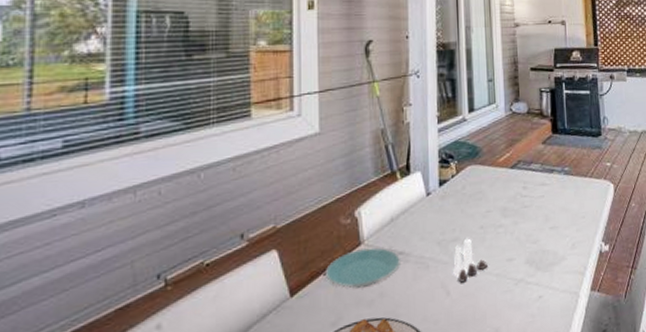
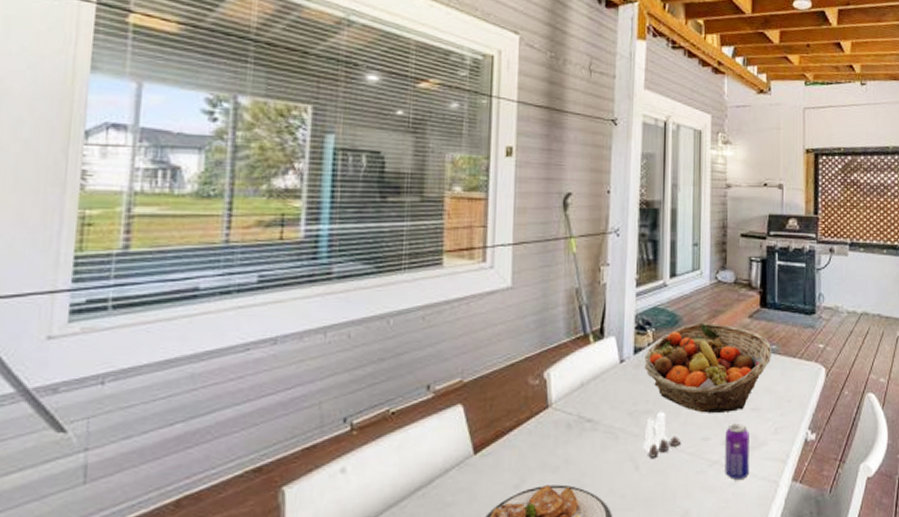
plate: present [324,247,400,288] -> none [510,412,588,452]
fruit basket: none [449,151,566,236] -> present [644,322,772,413]
beverage can: none [528,242,552,295] -> present [725,424,749,480]

